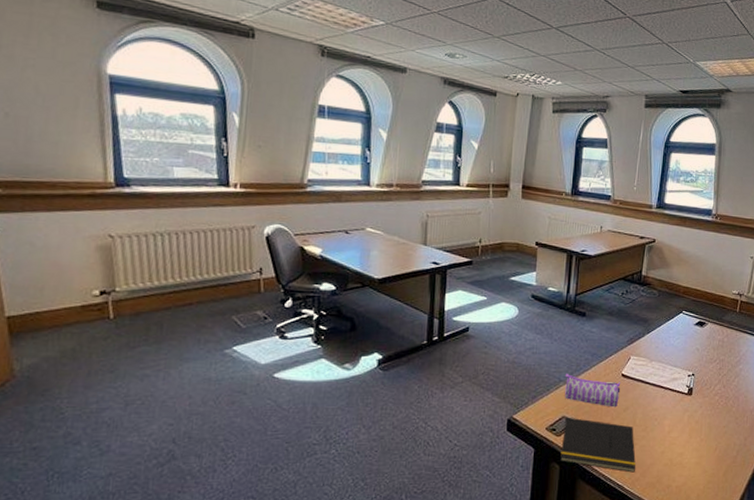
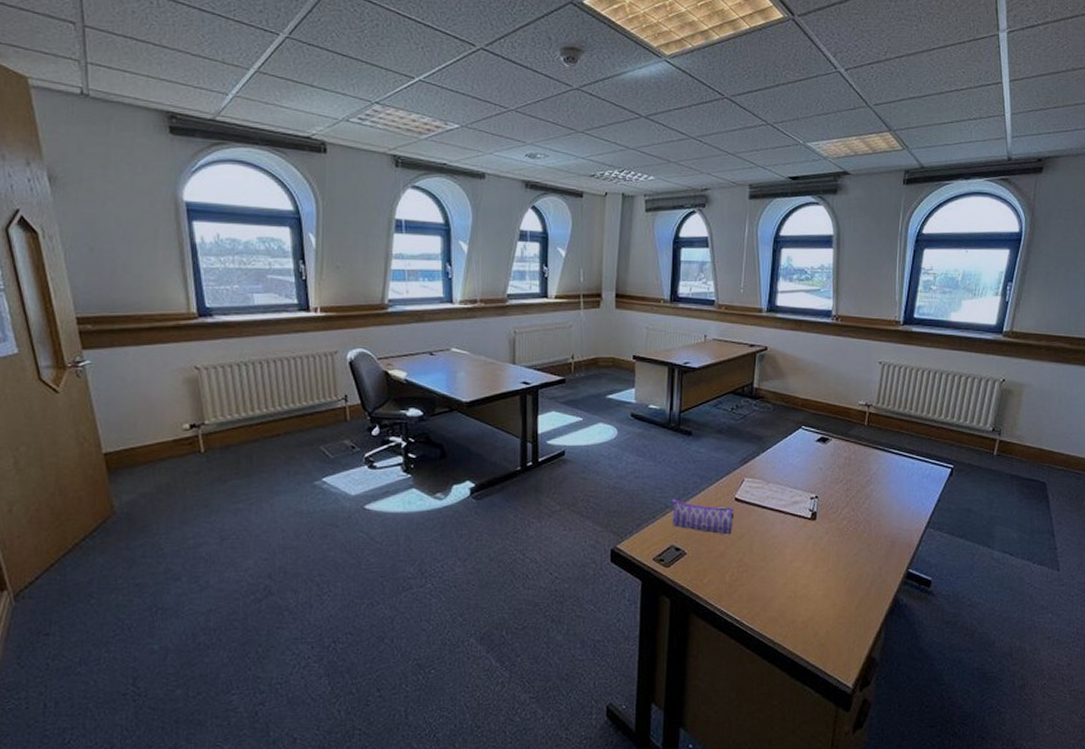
notepad: present [560,417,636,473] -> none [670,546,754,607]

